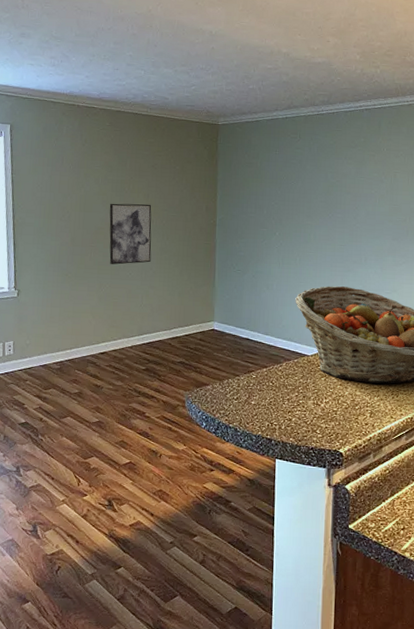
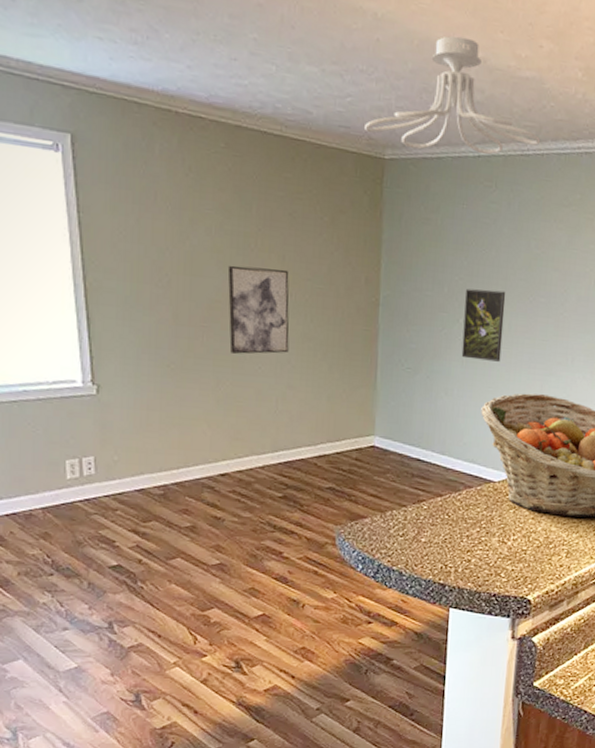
ceiling light fixture: none [204,40,332,117] -> present [365,36,541,155]
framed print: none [278,210,311,263] -> present [461,288,506,362]

